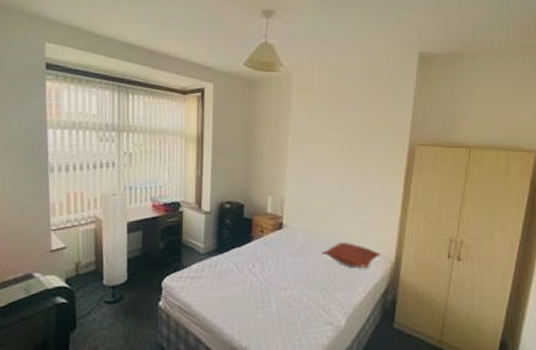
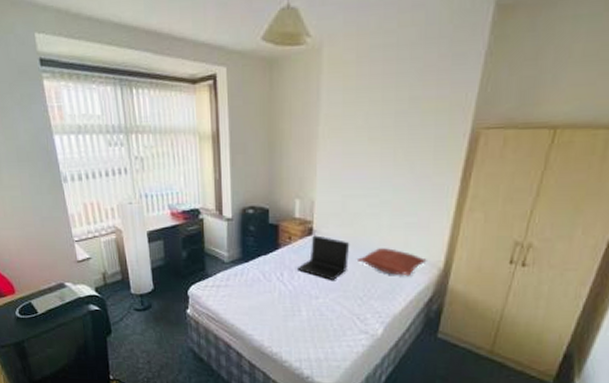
laptop: none [268,229,315,272] -> present [298,235,350,280]

